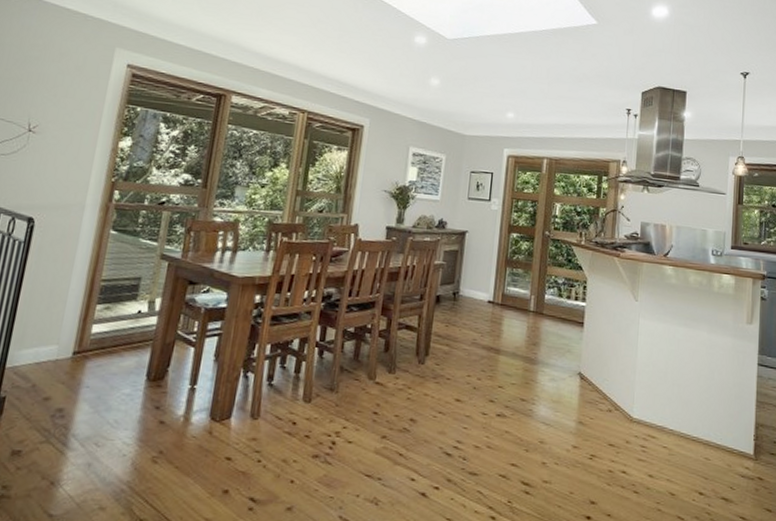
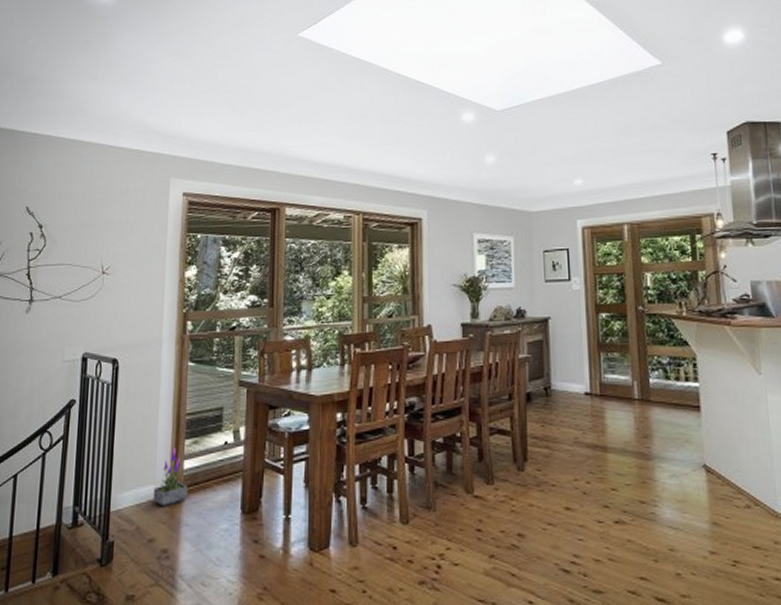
potted plant: none [54,311,93,368] -> present [153,447,188,507]

